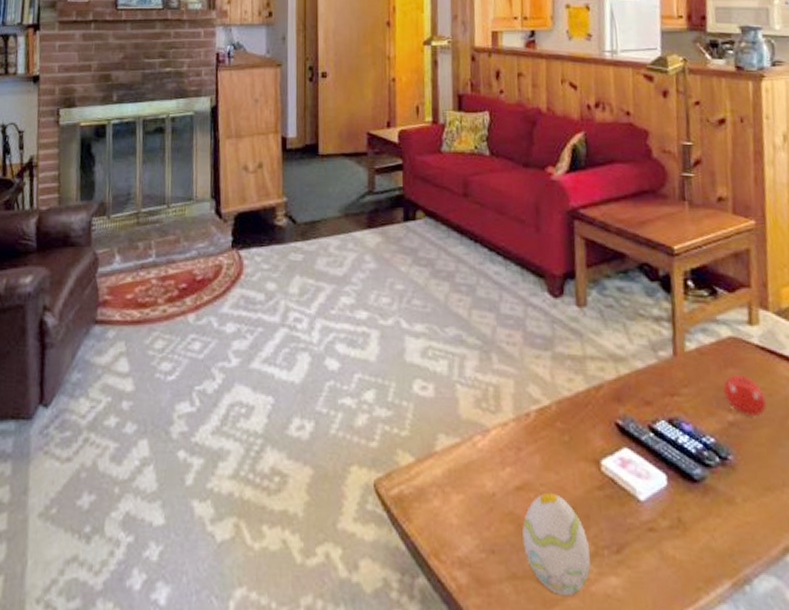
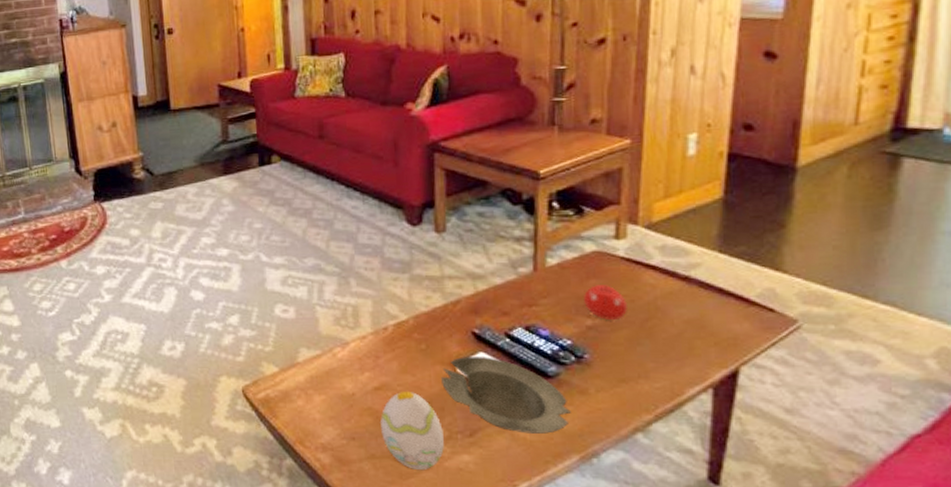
bowl: none [586,453,719,552] -> present [441,357,571,434]

